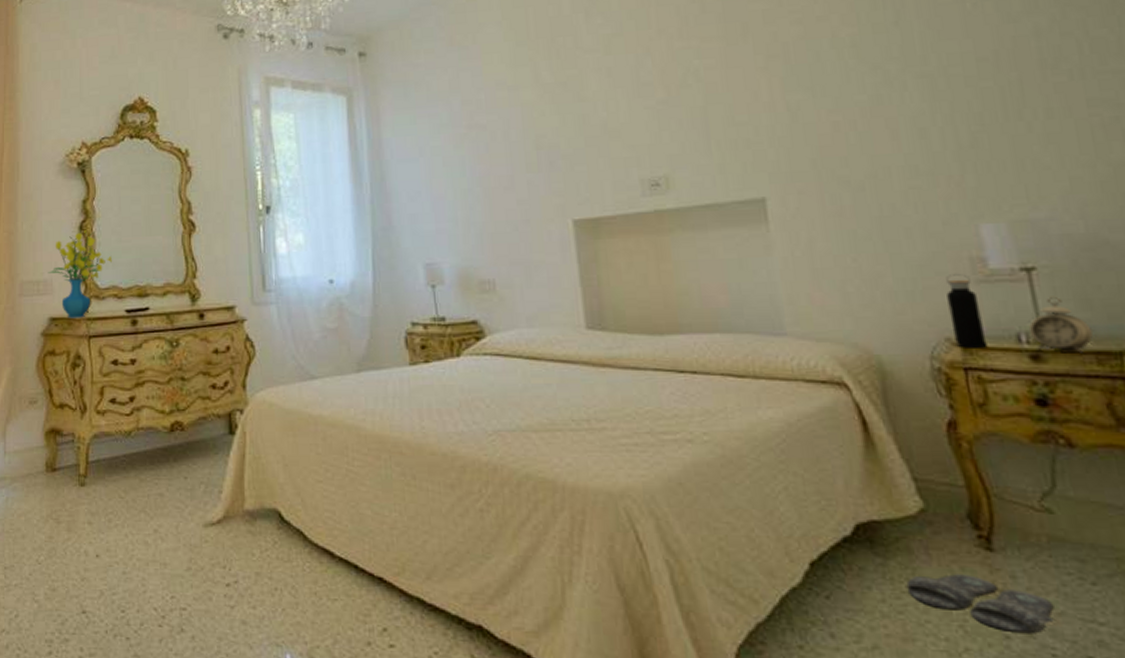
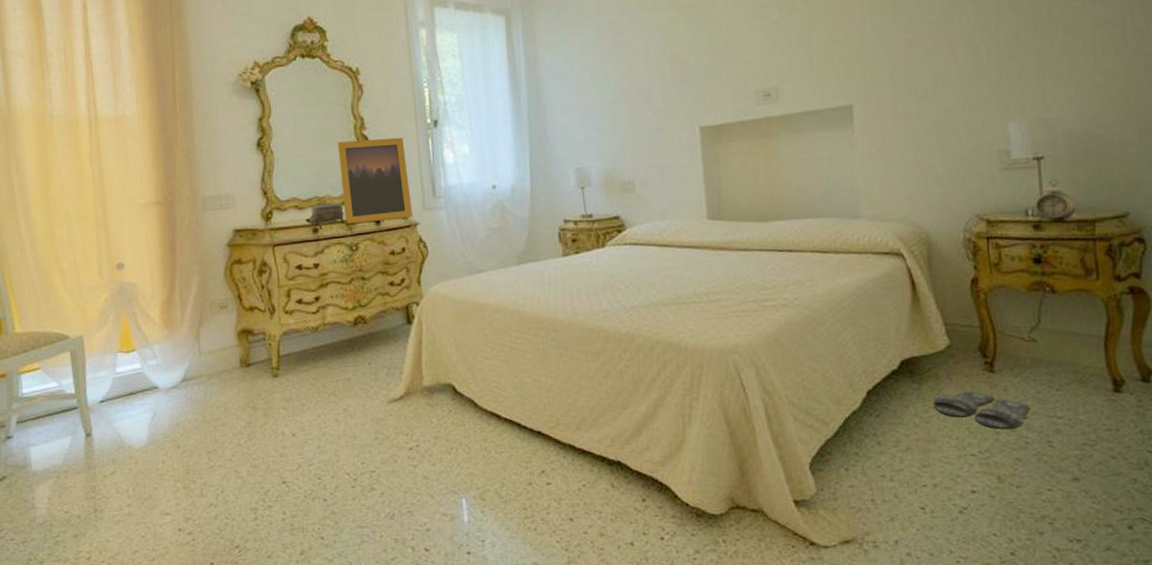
bouquet: present [48,230,112,319] -> none [229,147,291,230]
jewelry box: none [127,293,165,321] -> present [308,203,344,229]
picture frame: none [162,223,239,317] -> present [337,137,413,225]
water bottle: present [946,273,988,348] -> none [980,163,1005,222]

